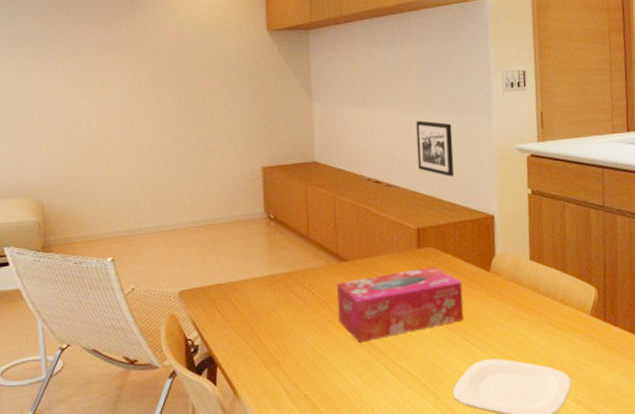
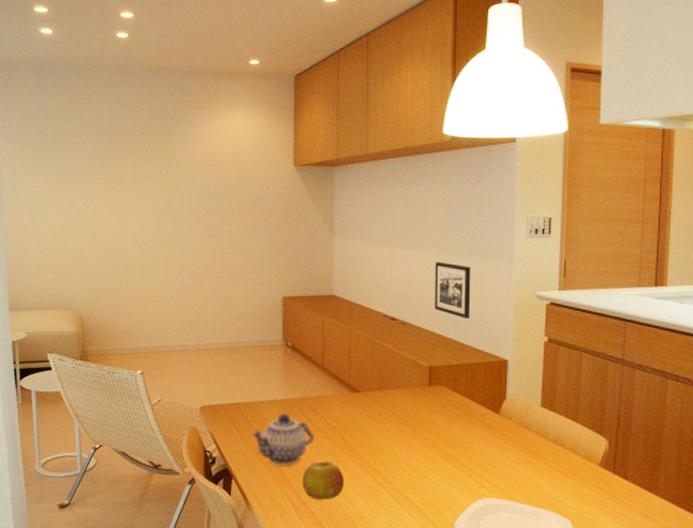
teapot: none [235,290,304,347] -> present [251,413,315,465]
fruit: none [293,338,338,381] -> present [303,461,345,500]
tissue box: present [336,266,464,343] -> none [347,404,471,470]

